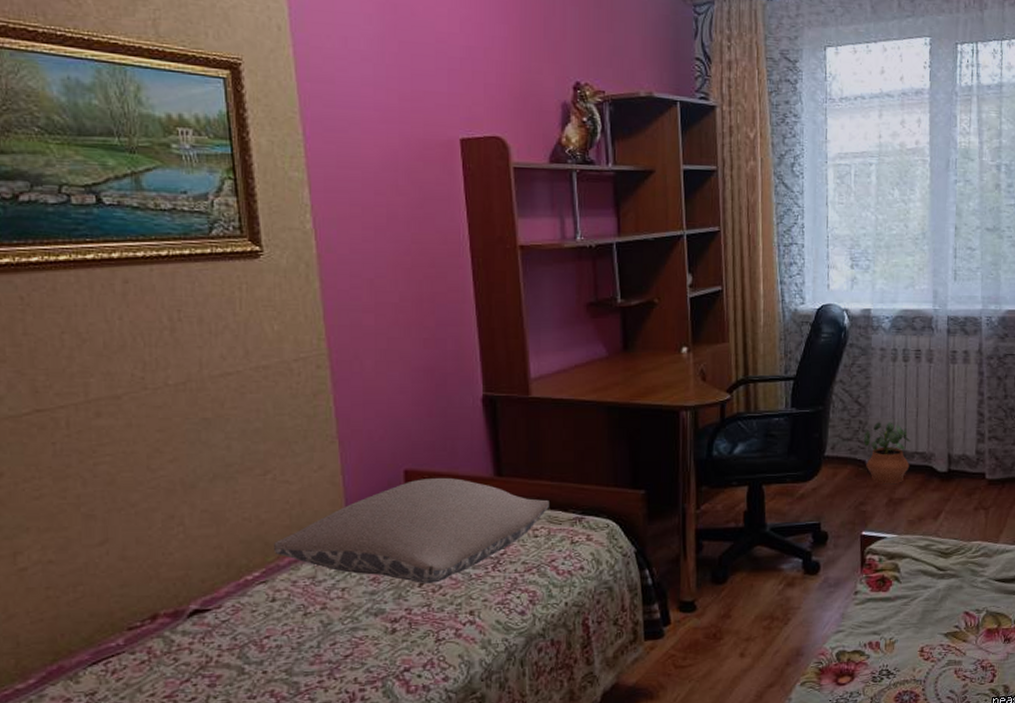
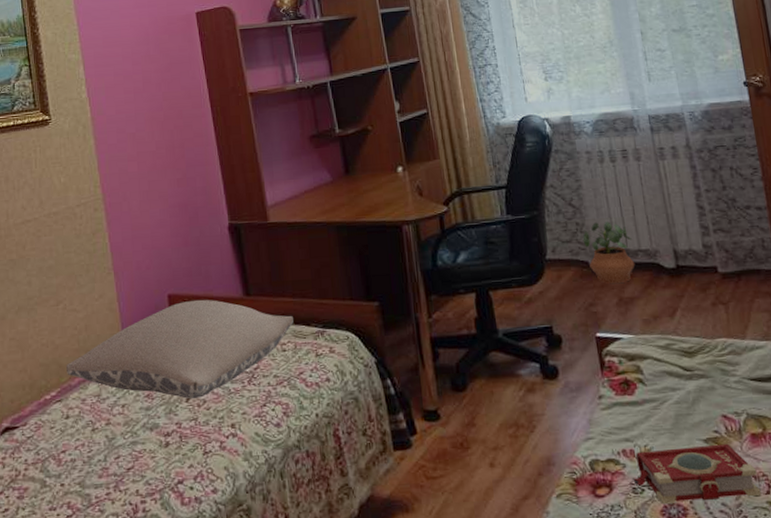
book: none [874,637,986,691] -> present [633,443,762,504]

